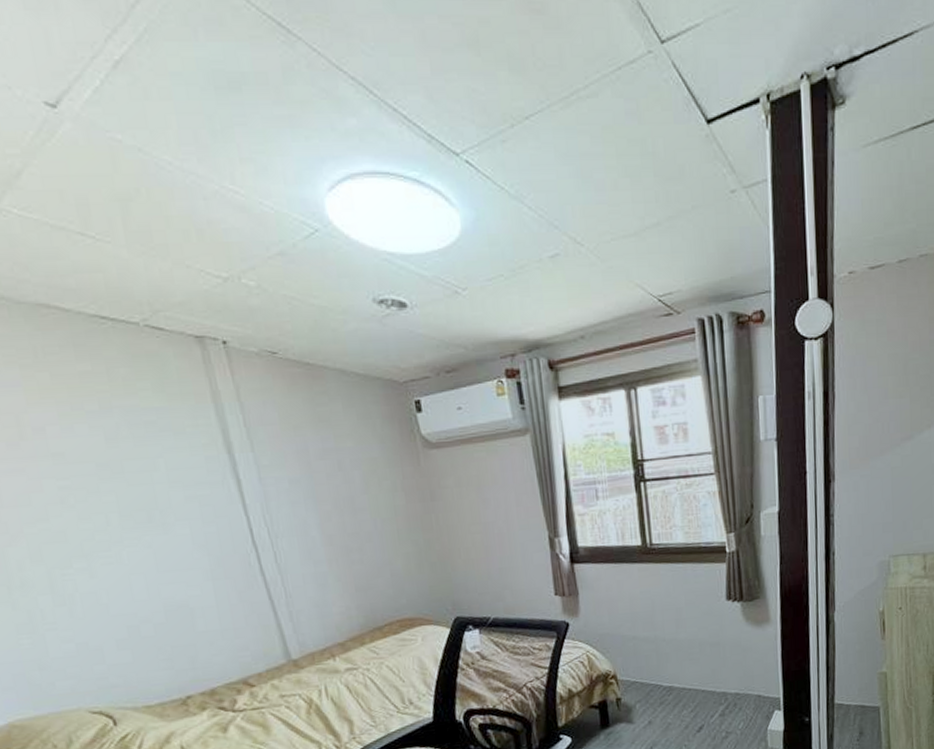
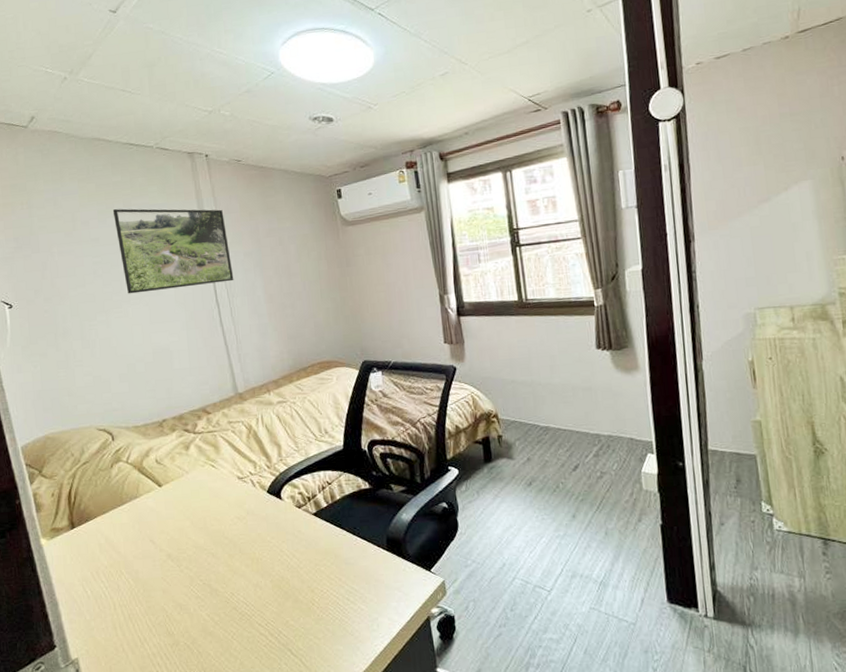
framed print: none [82,411,277,532] -> present [112,208,234,294]

